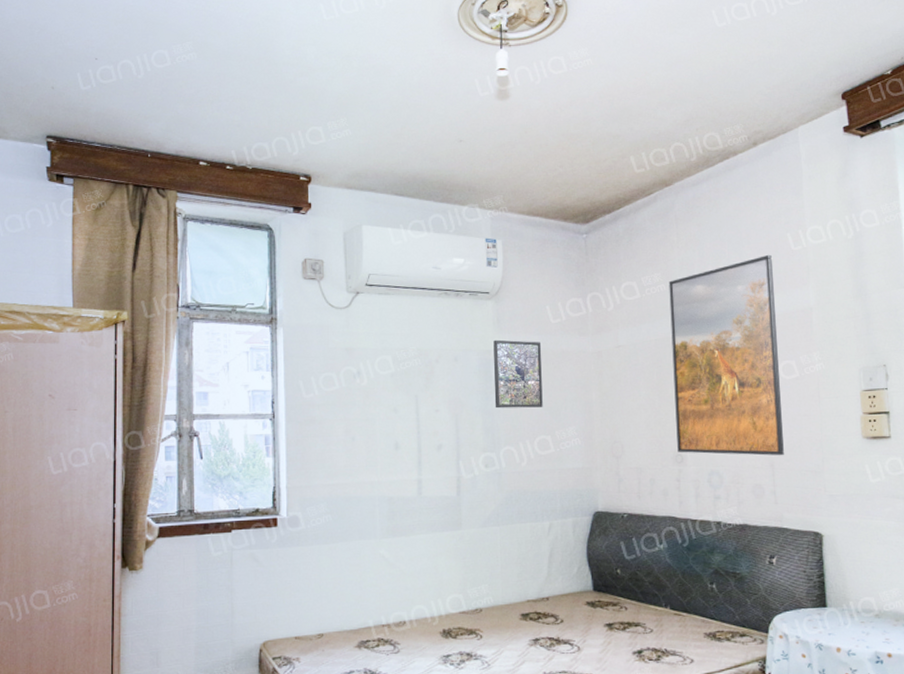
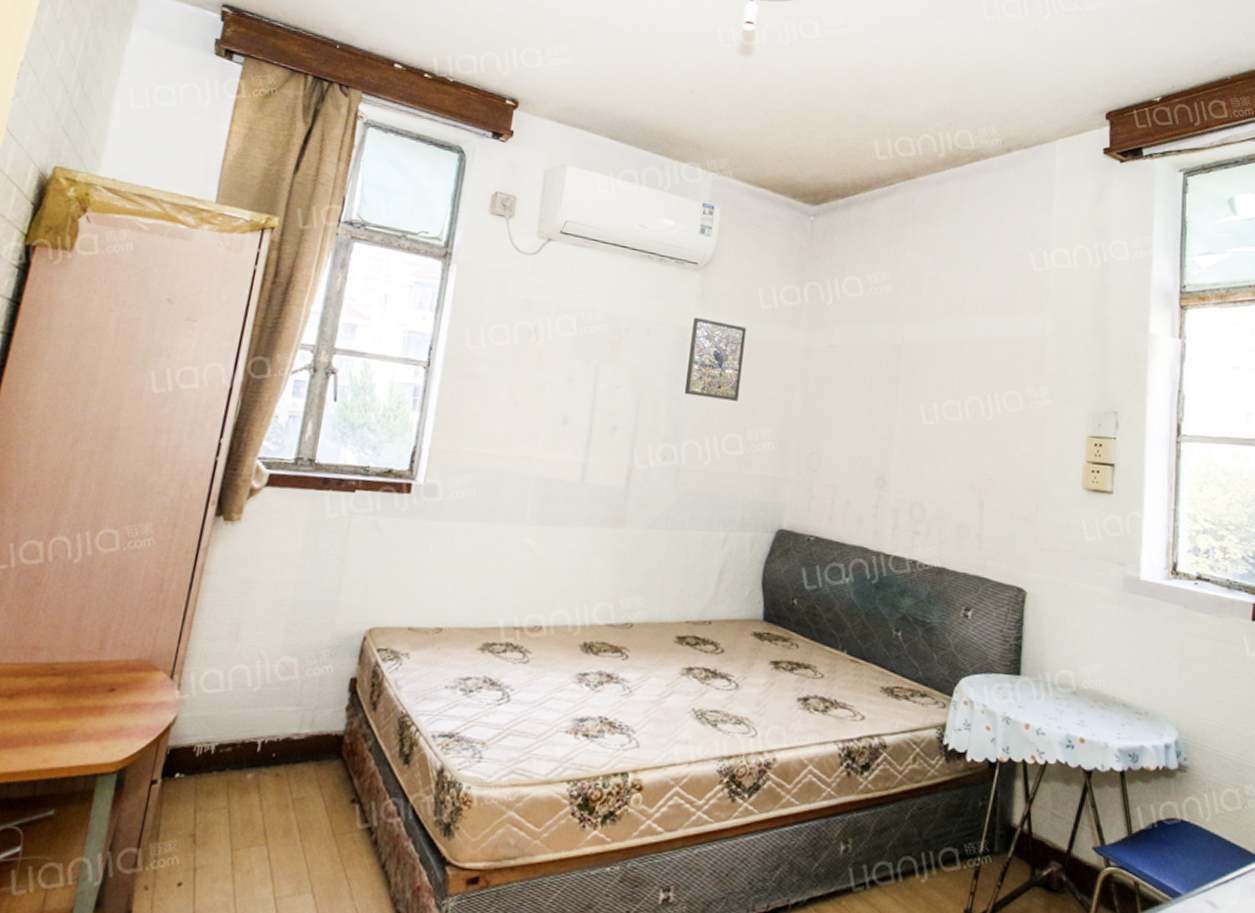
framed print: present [668,254,784,456] -> none [880,271,1012,497]

